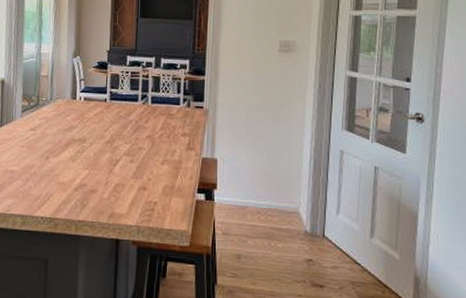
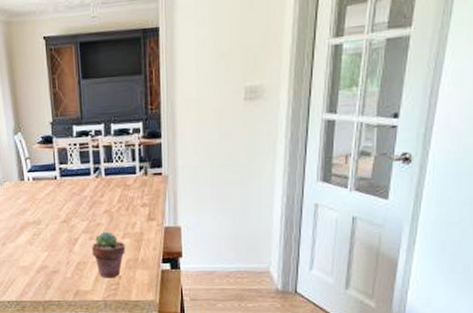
potted succulent: none [131,155,164,203] -> present [92,231,126,278]

